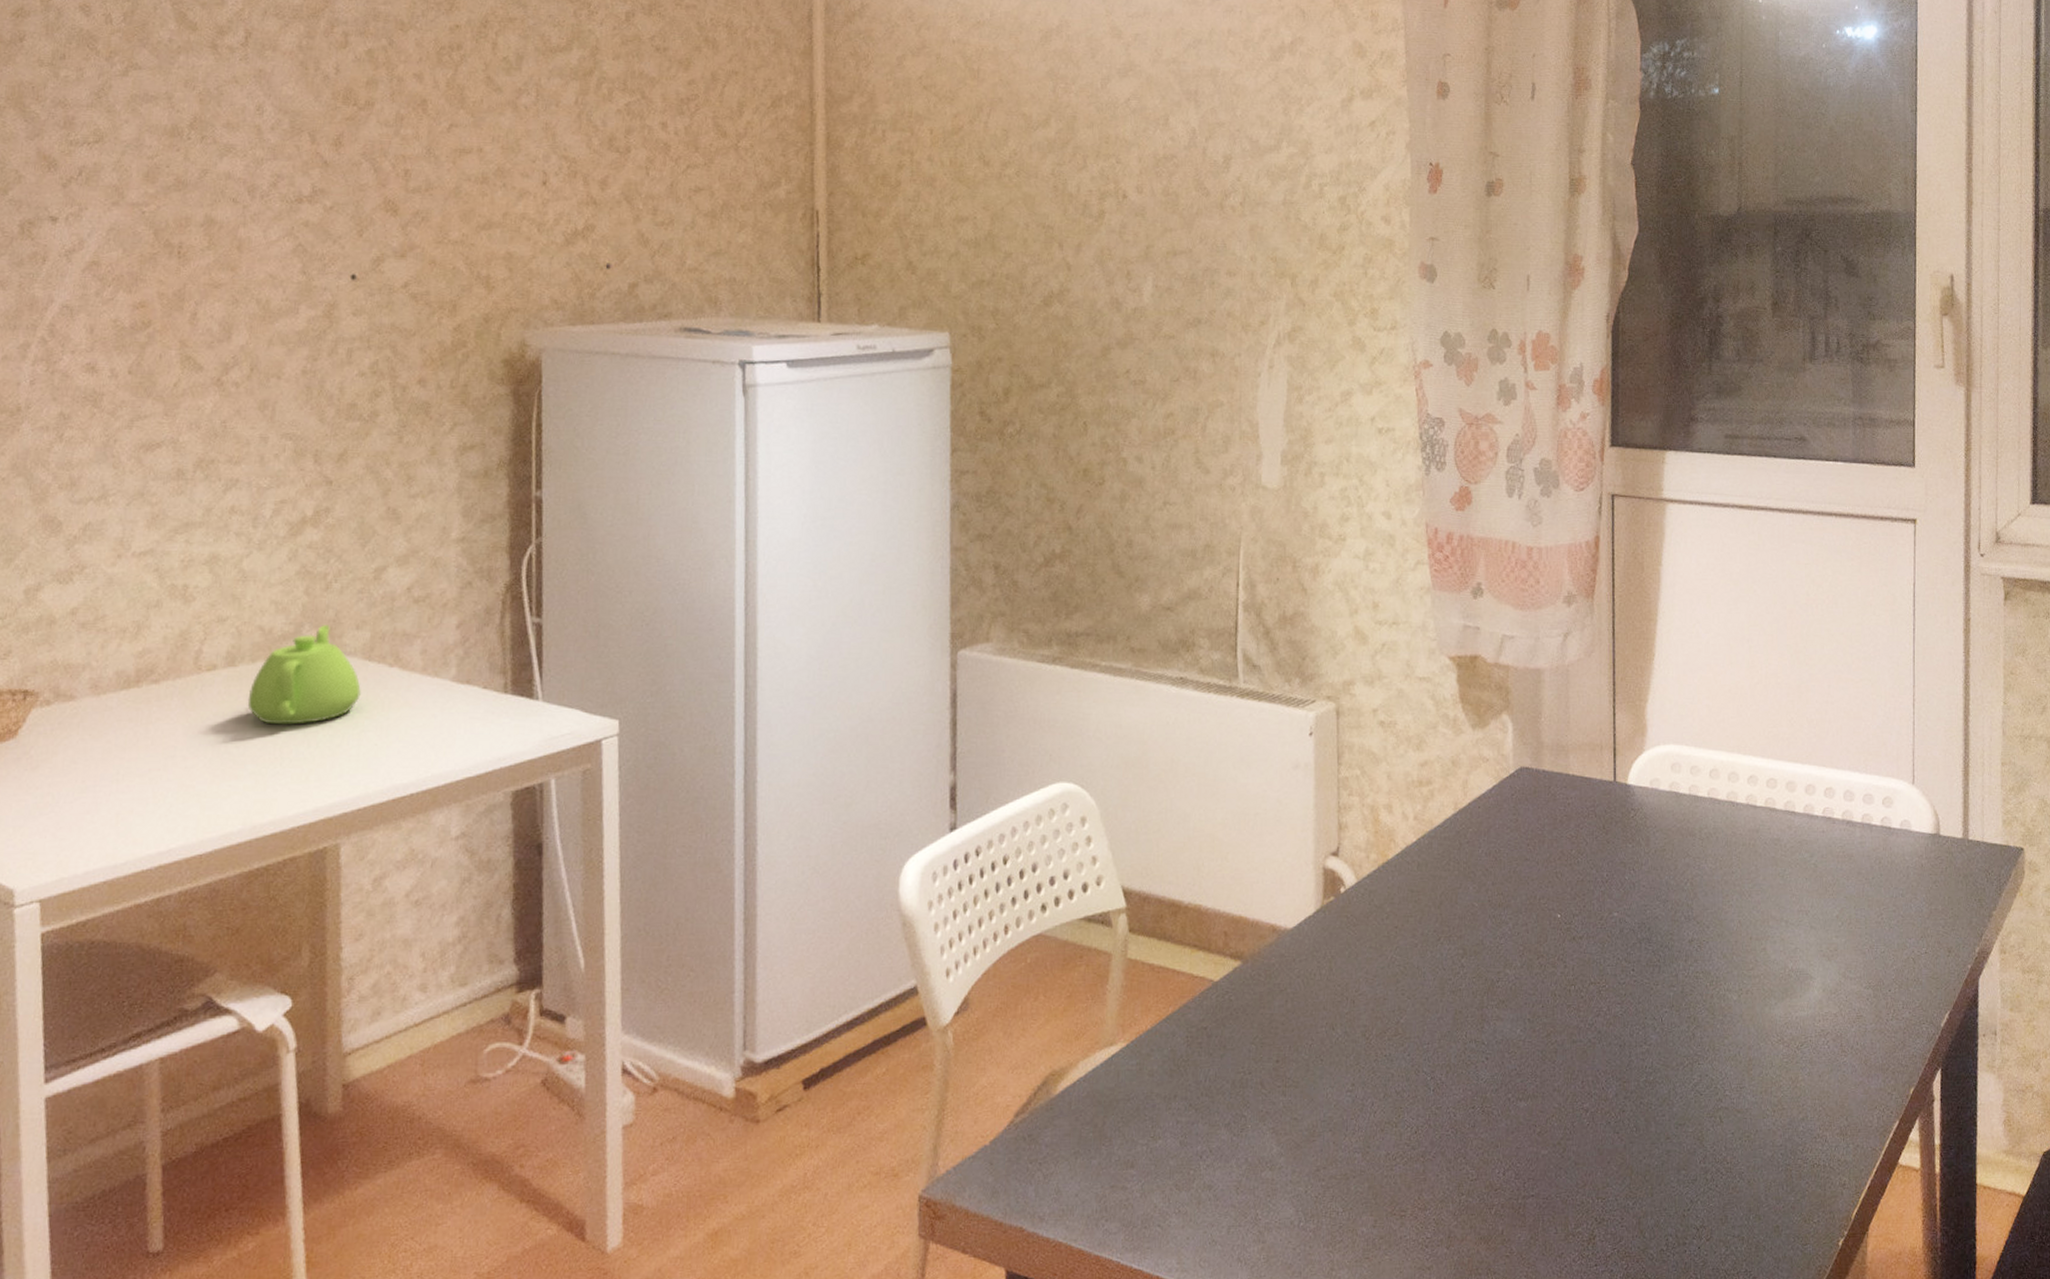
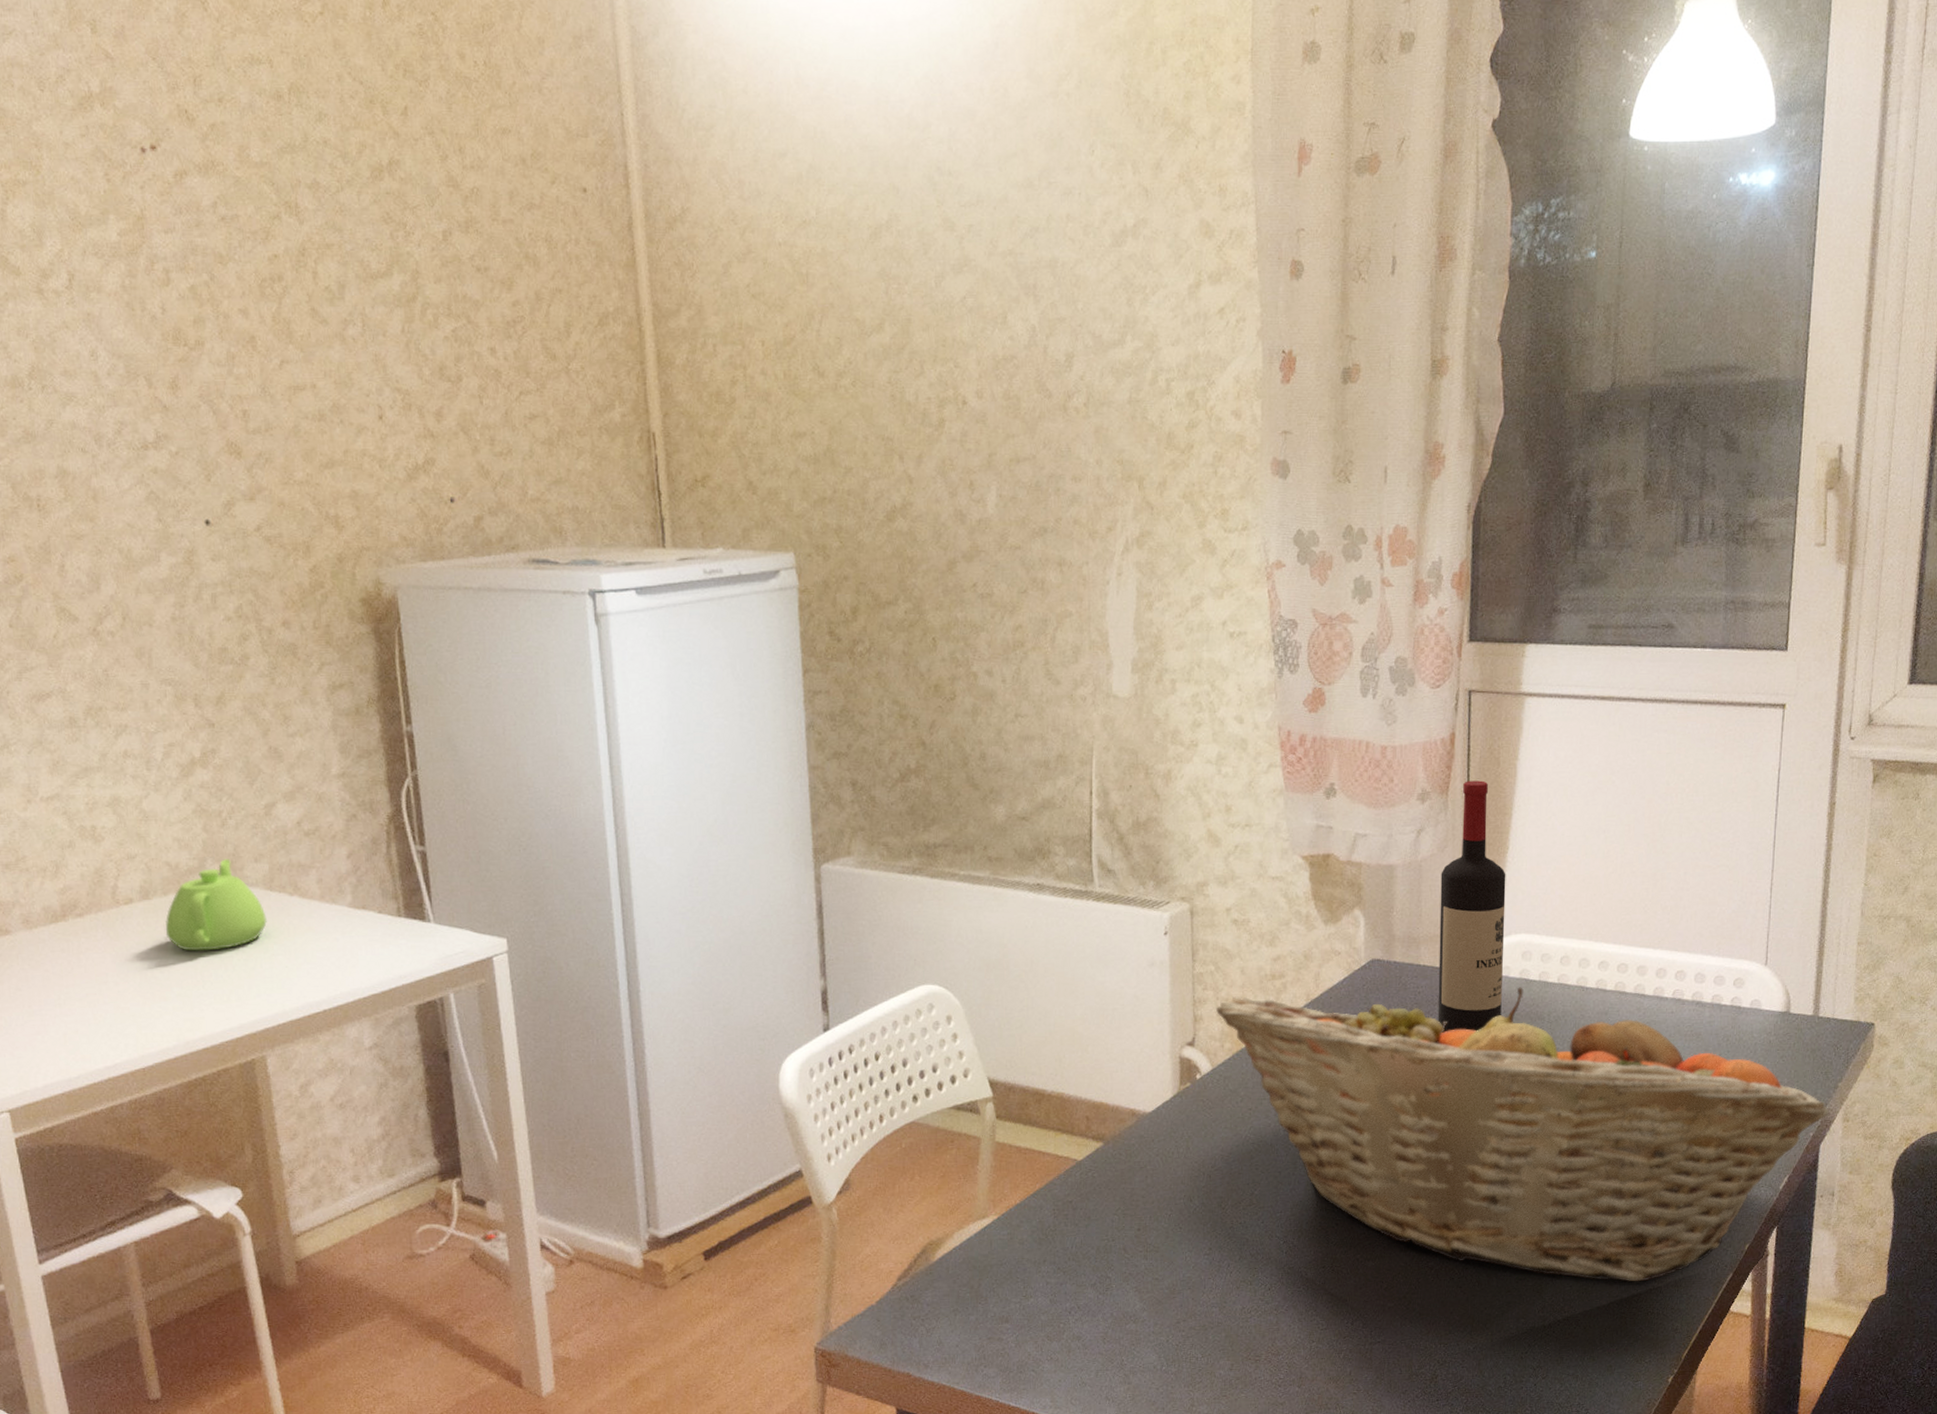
fruit basket: none [1361,801,1987,1129] -> present [1215,987,1830,1282]
wine bottle: none [1588,585,1653,849] -> present [1437,780,1506,1034]

